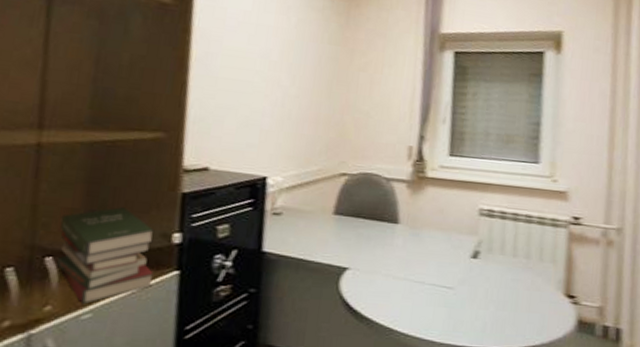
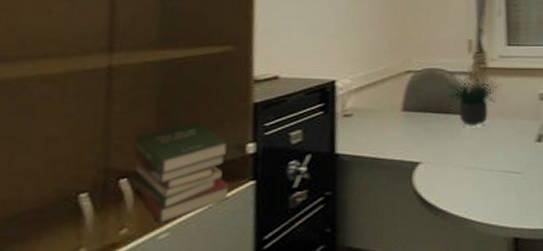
potted plant: none [382,170,440,237] -> present [447,62,501,128]

